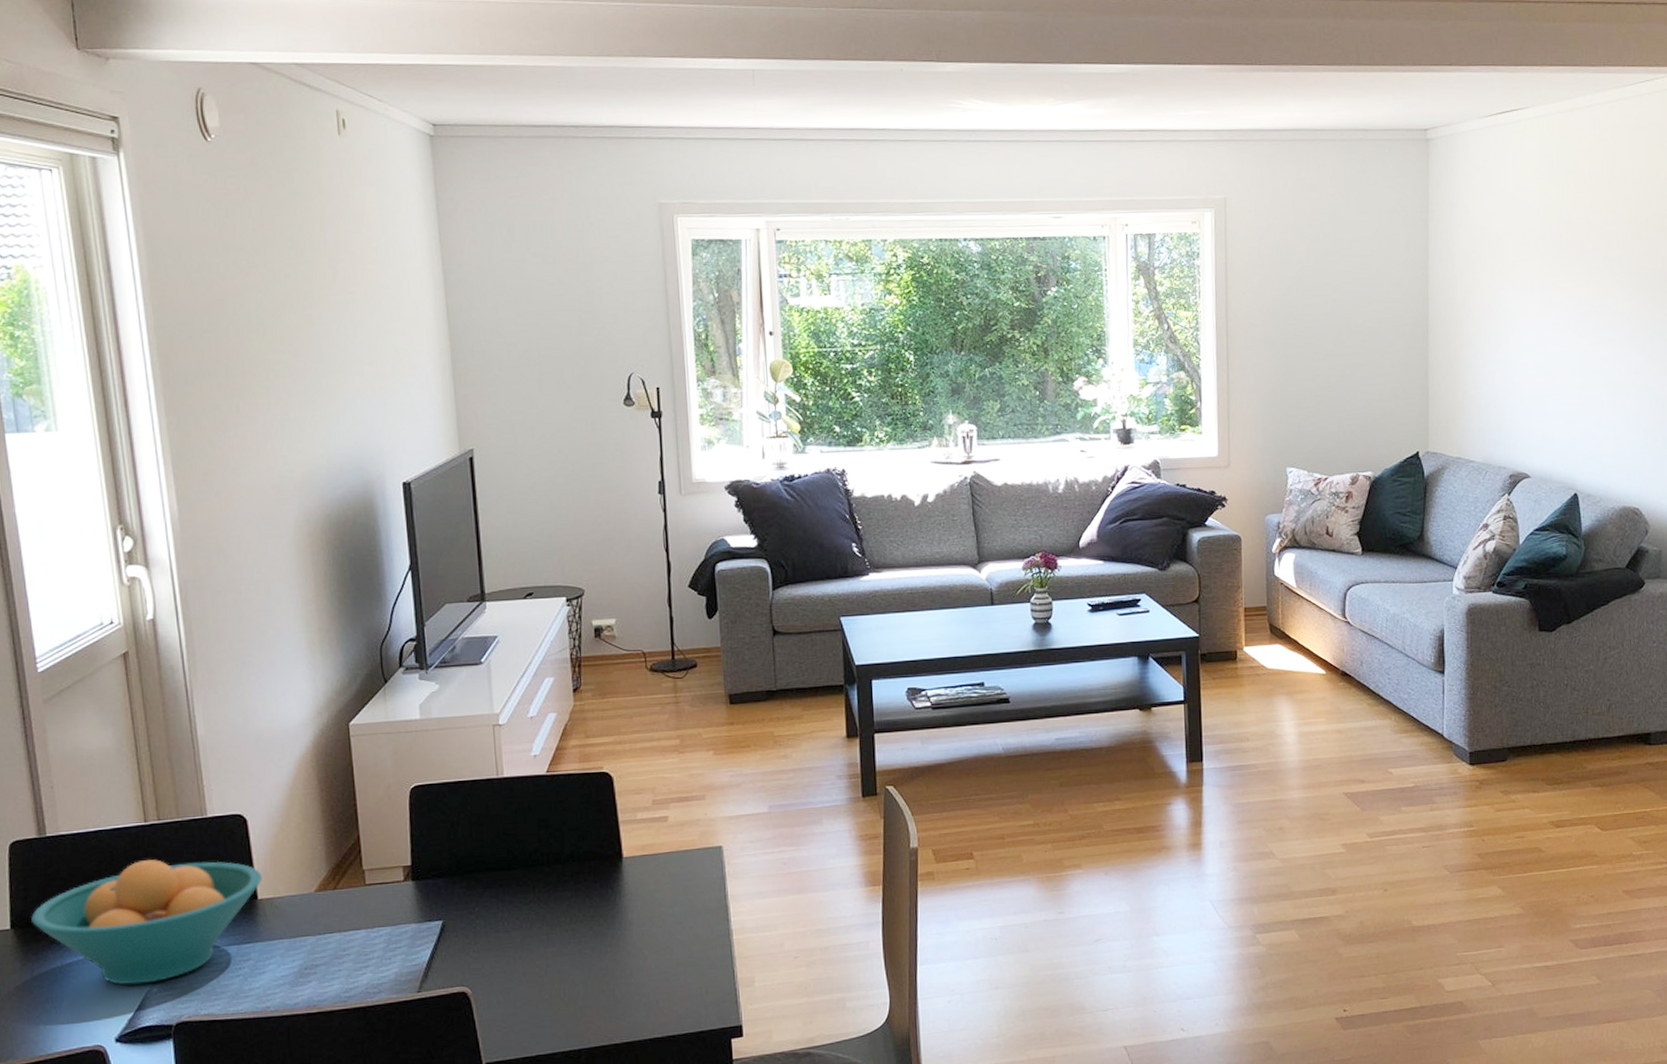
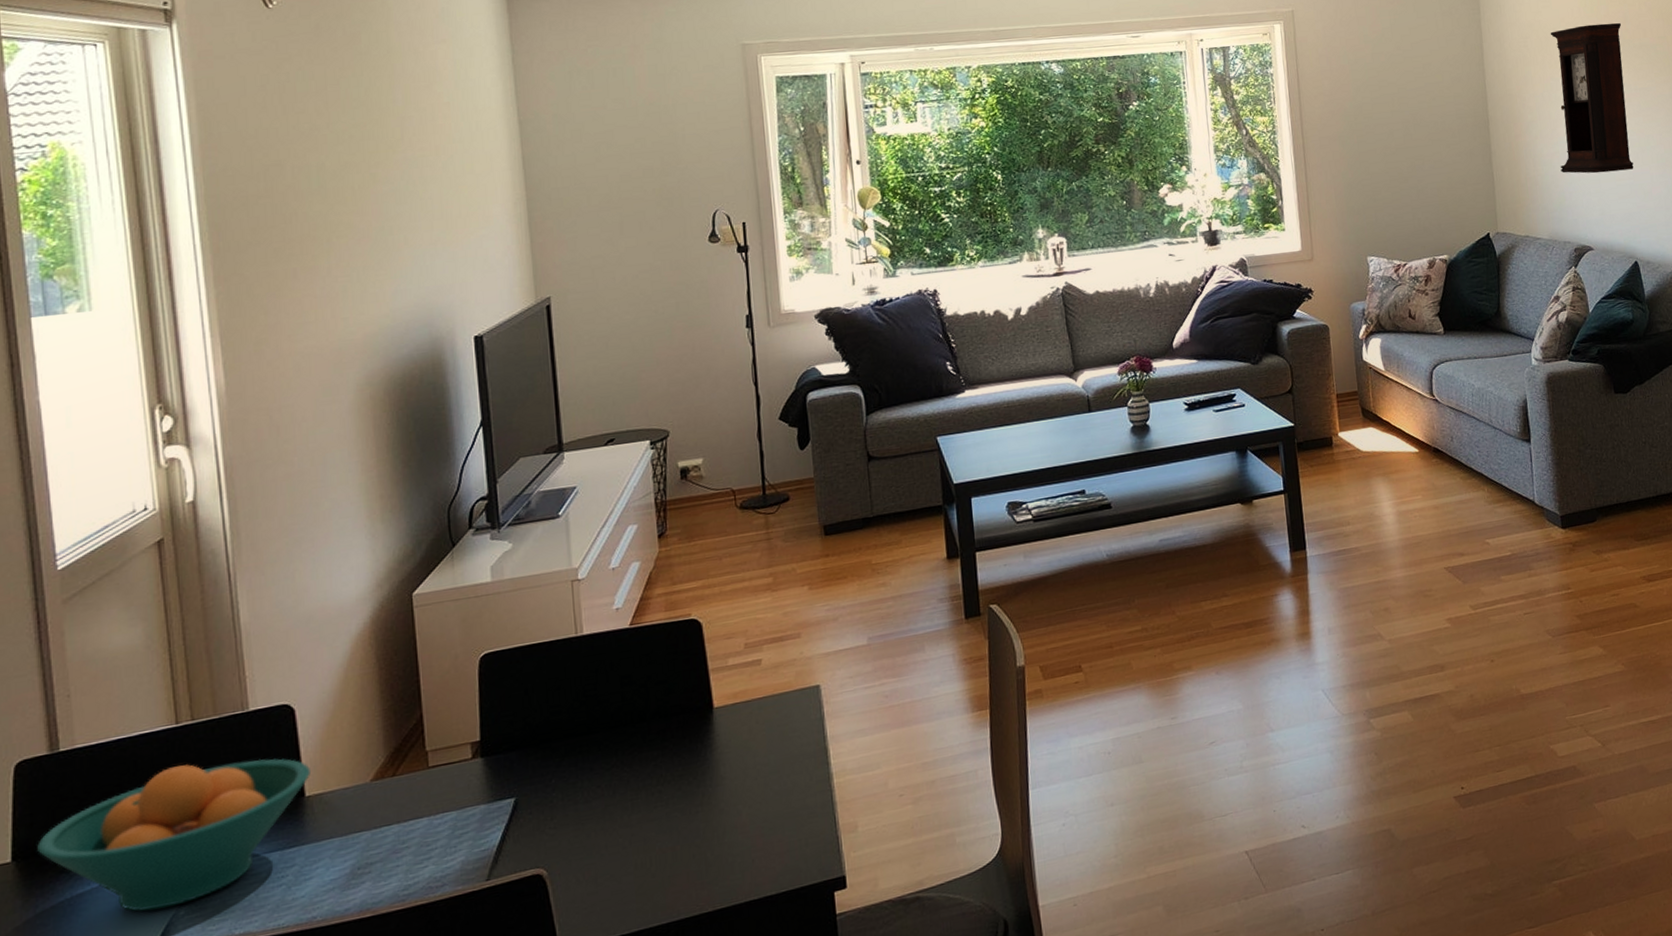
pendulum clock: none [1502,230,1585,396] -> present [1550,23,1634,174]

